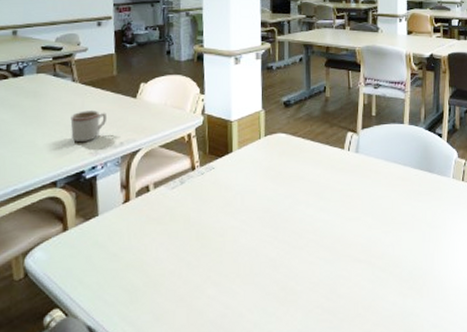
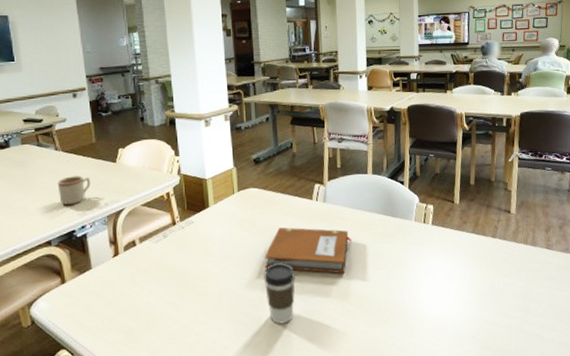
coffee cup: none [287,219,321,289] -> present [263,263,295,324]
notebook: none [288,179,385,234] -> present [264,227,352,274]

